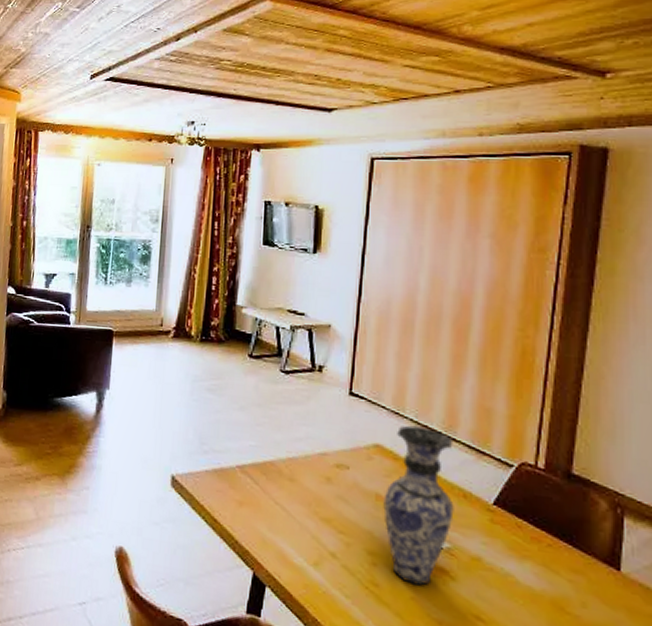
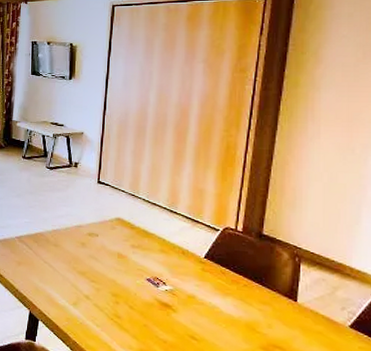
vase: present [383,425,454,586] -> none [123,203,175,317]

